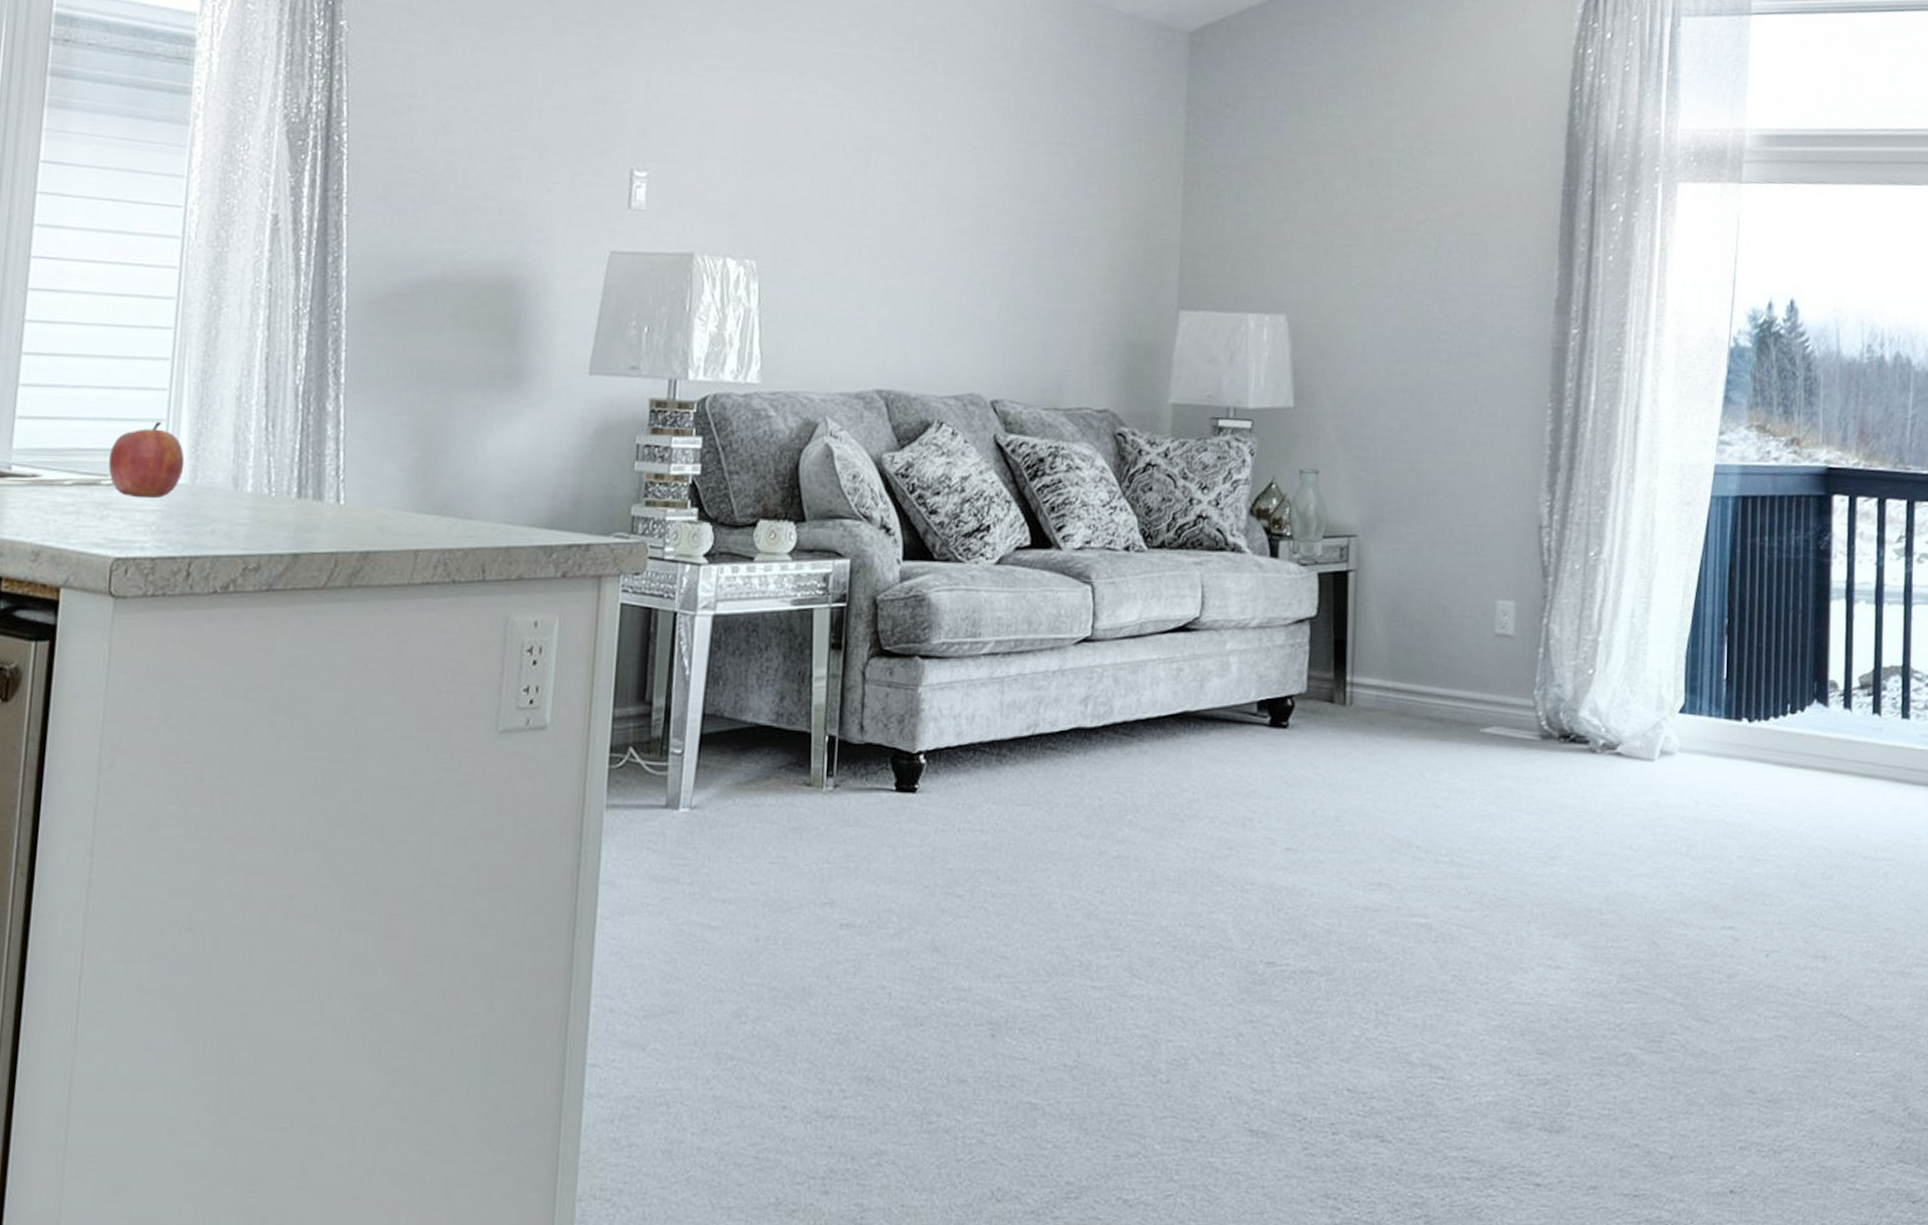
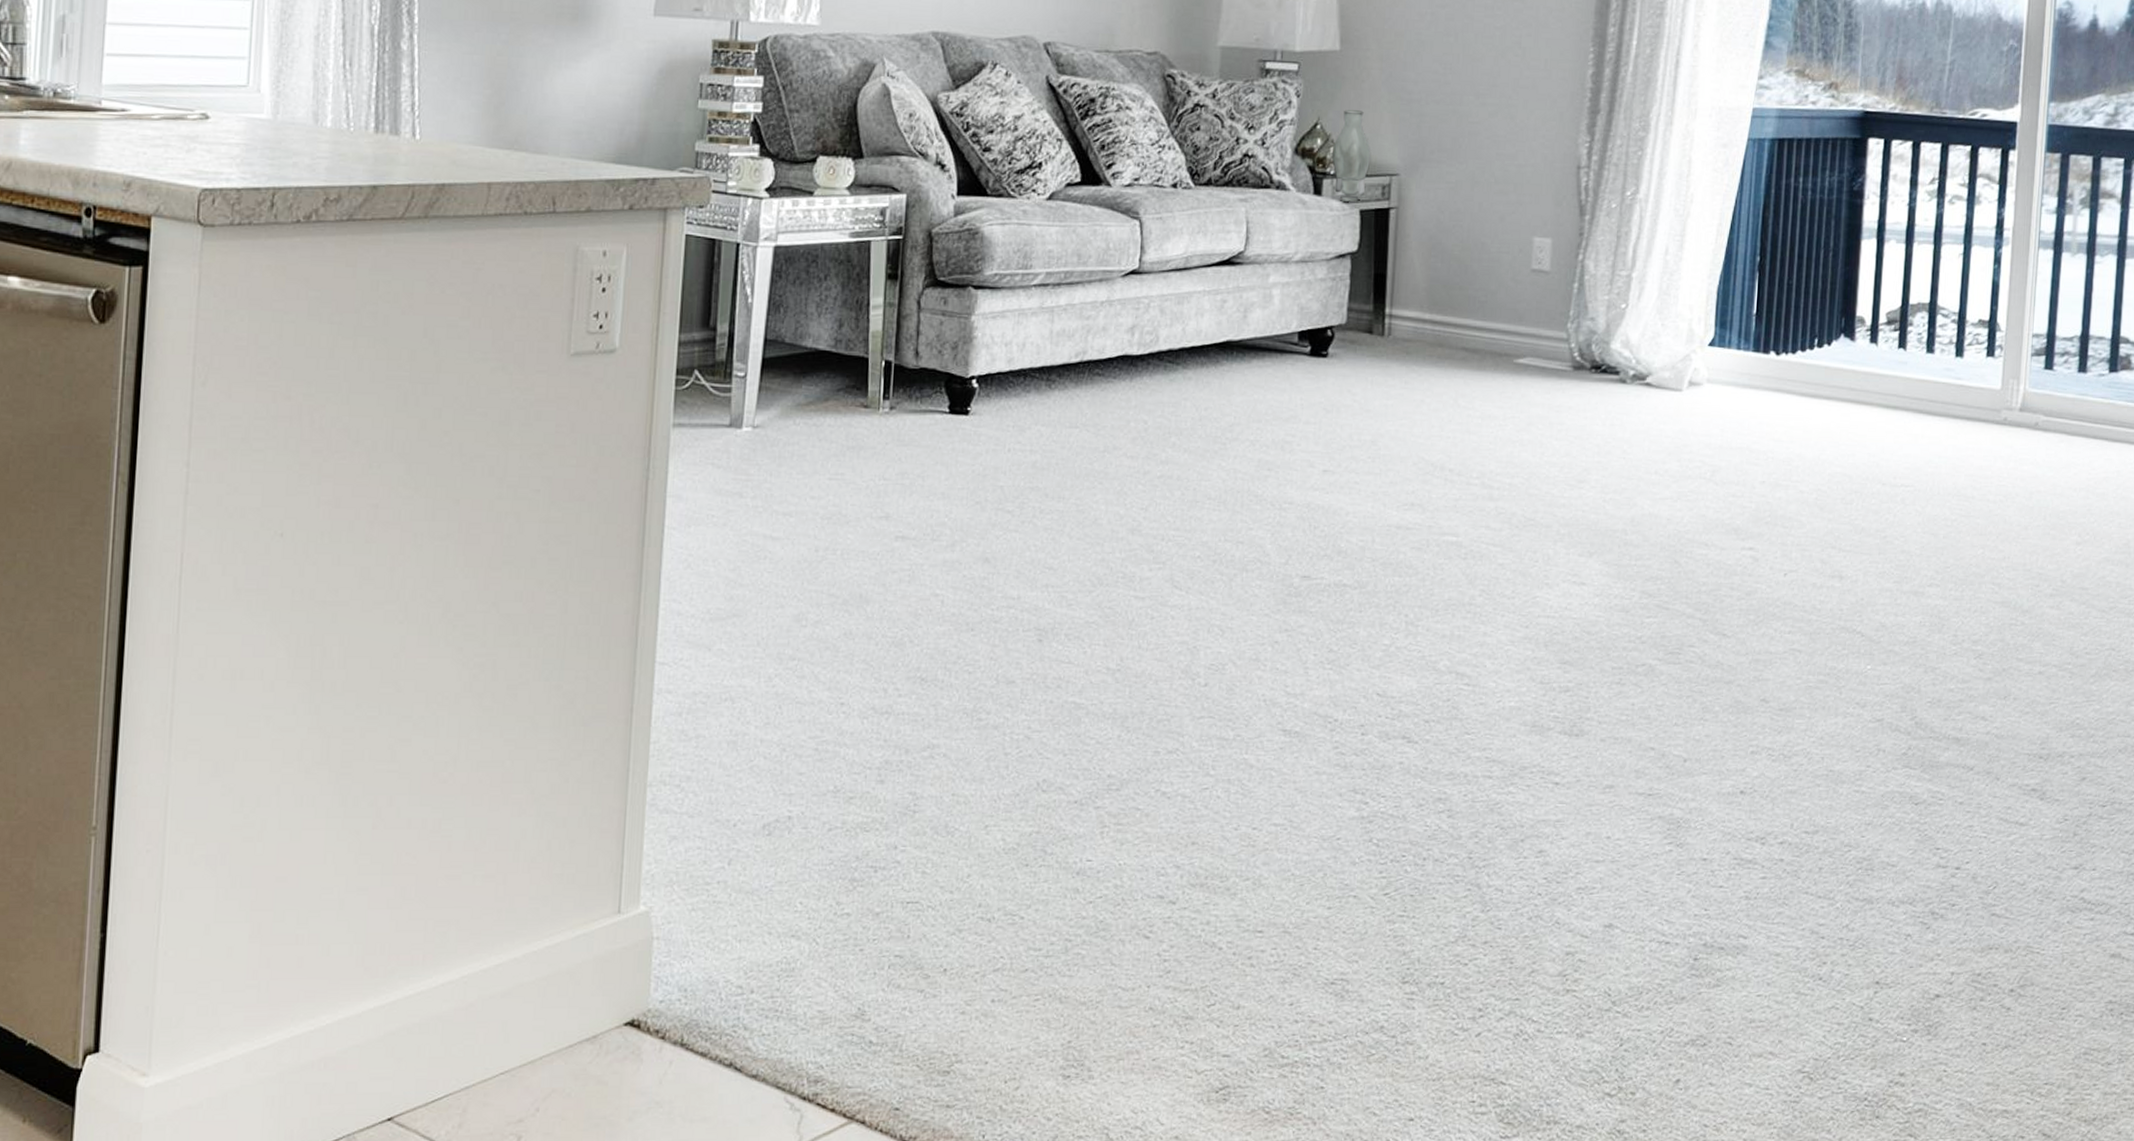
fruit: present [109,421,185,499] -> none [194,59,267,133]

